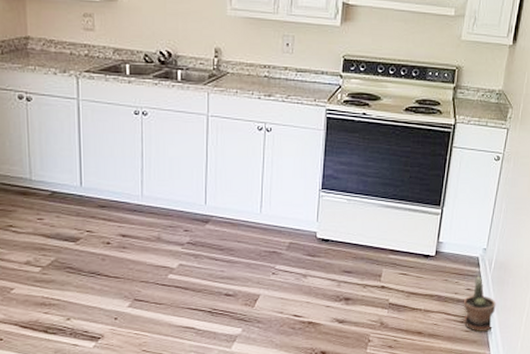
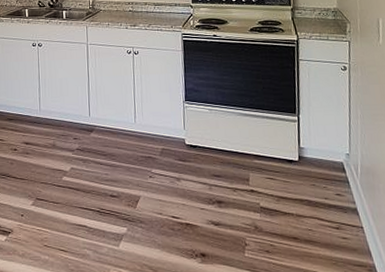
potted plant: present [464,276,496,332] -> none [336,181,371,239]

